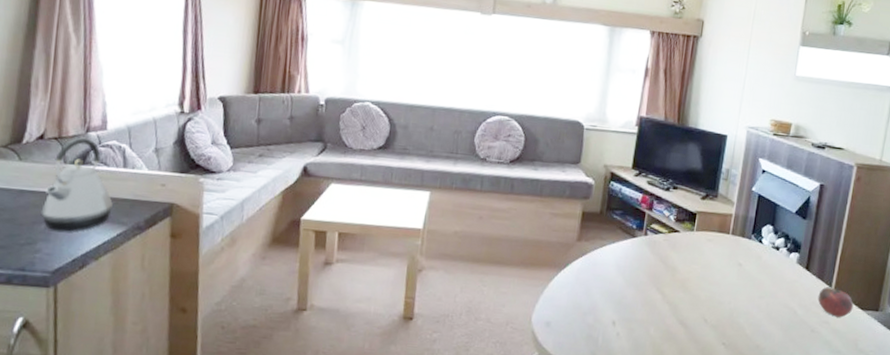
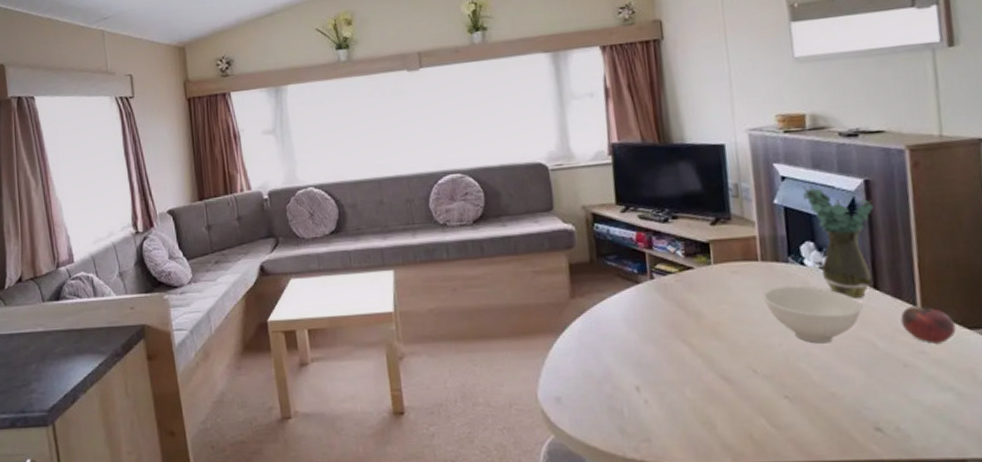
kettle: present [40,137,113,231] -> none [30,273,91,369]
bowl: none [725,256,795,306] -> present [762,285,863,344]
vase: none [772,181,822,275] -> present [802,186,874,298]

